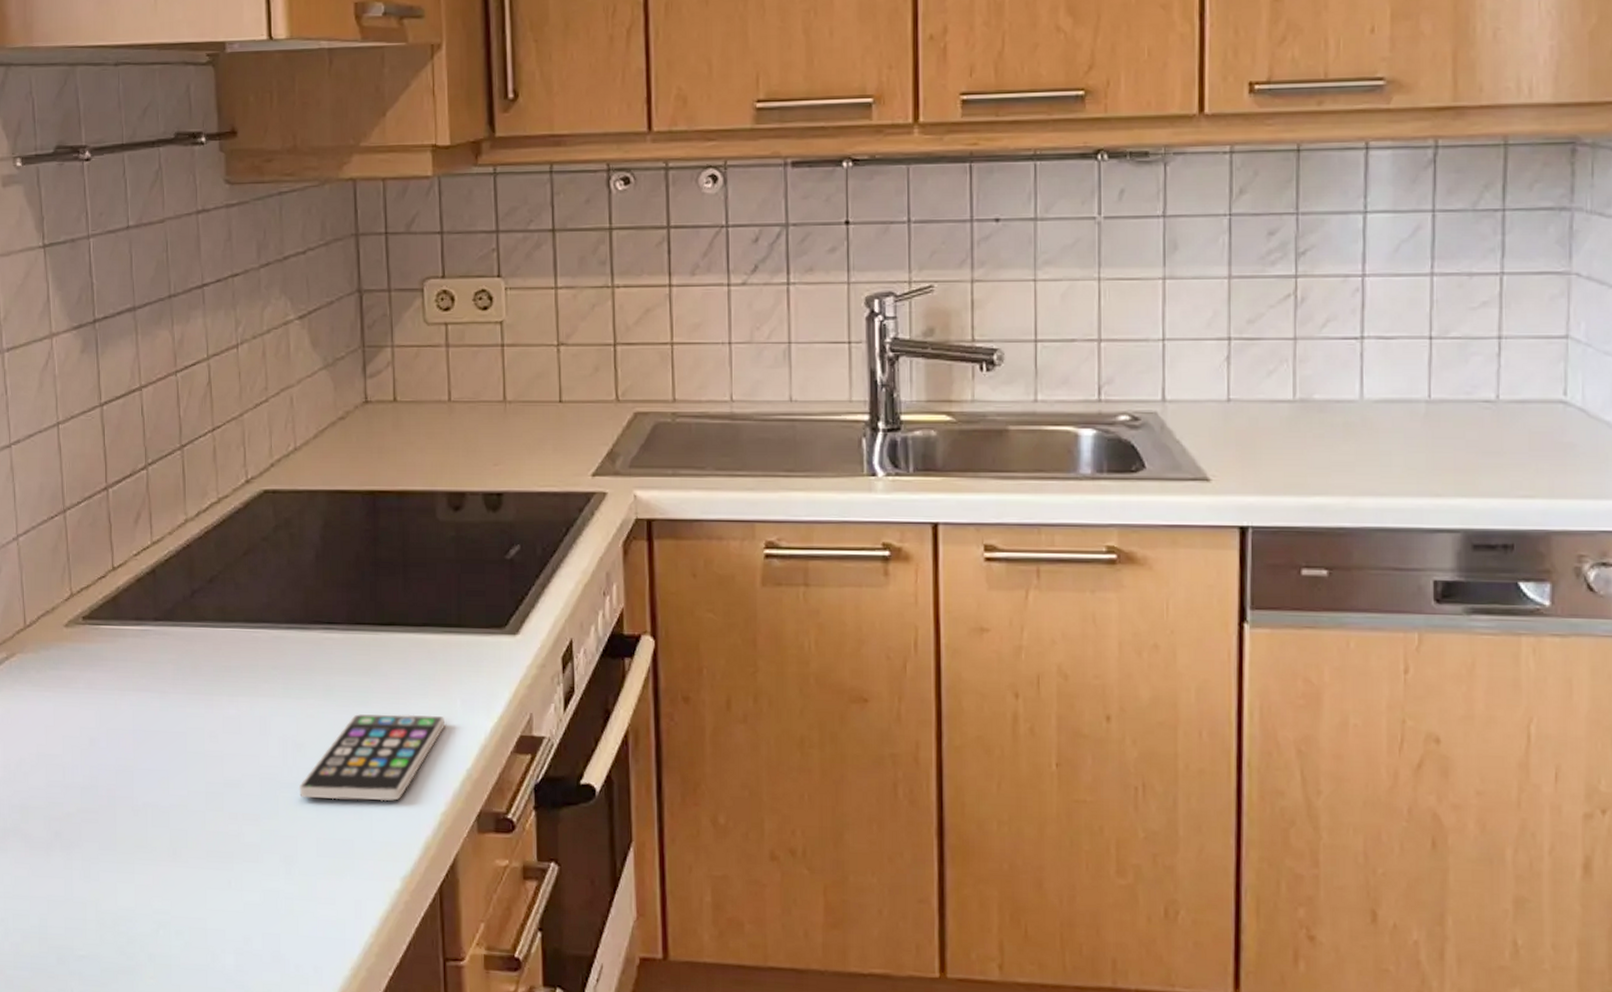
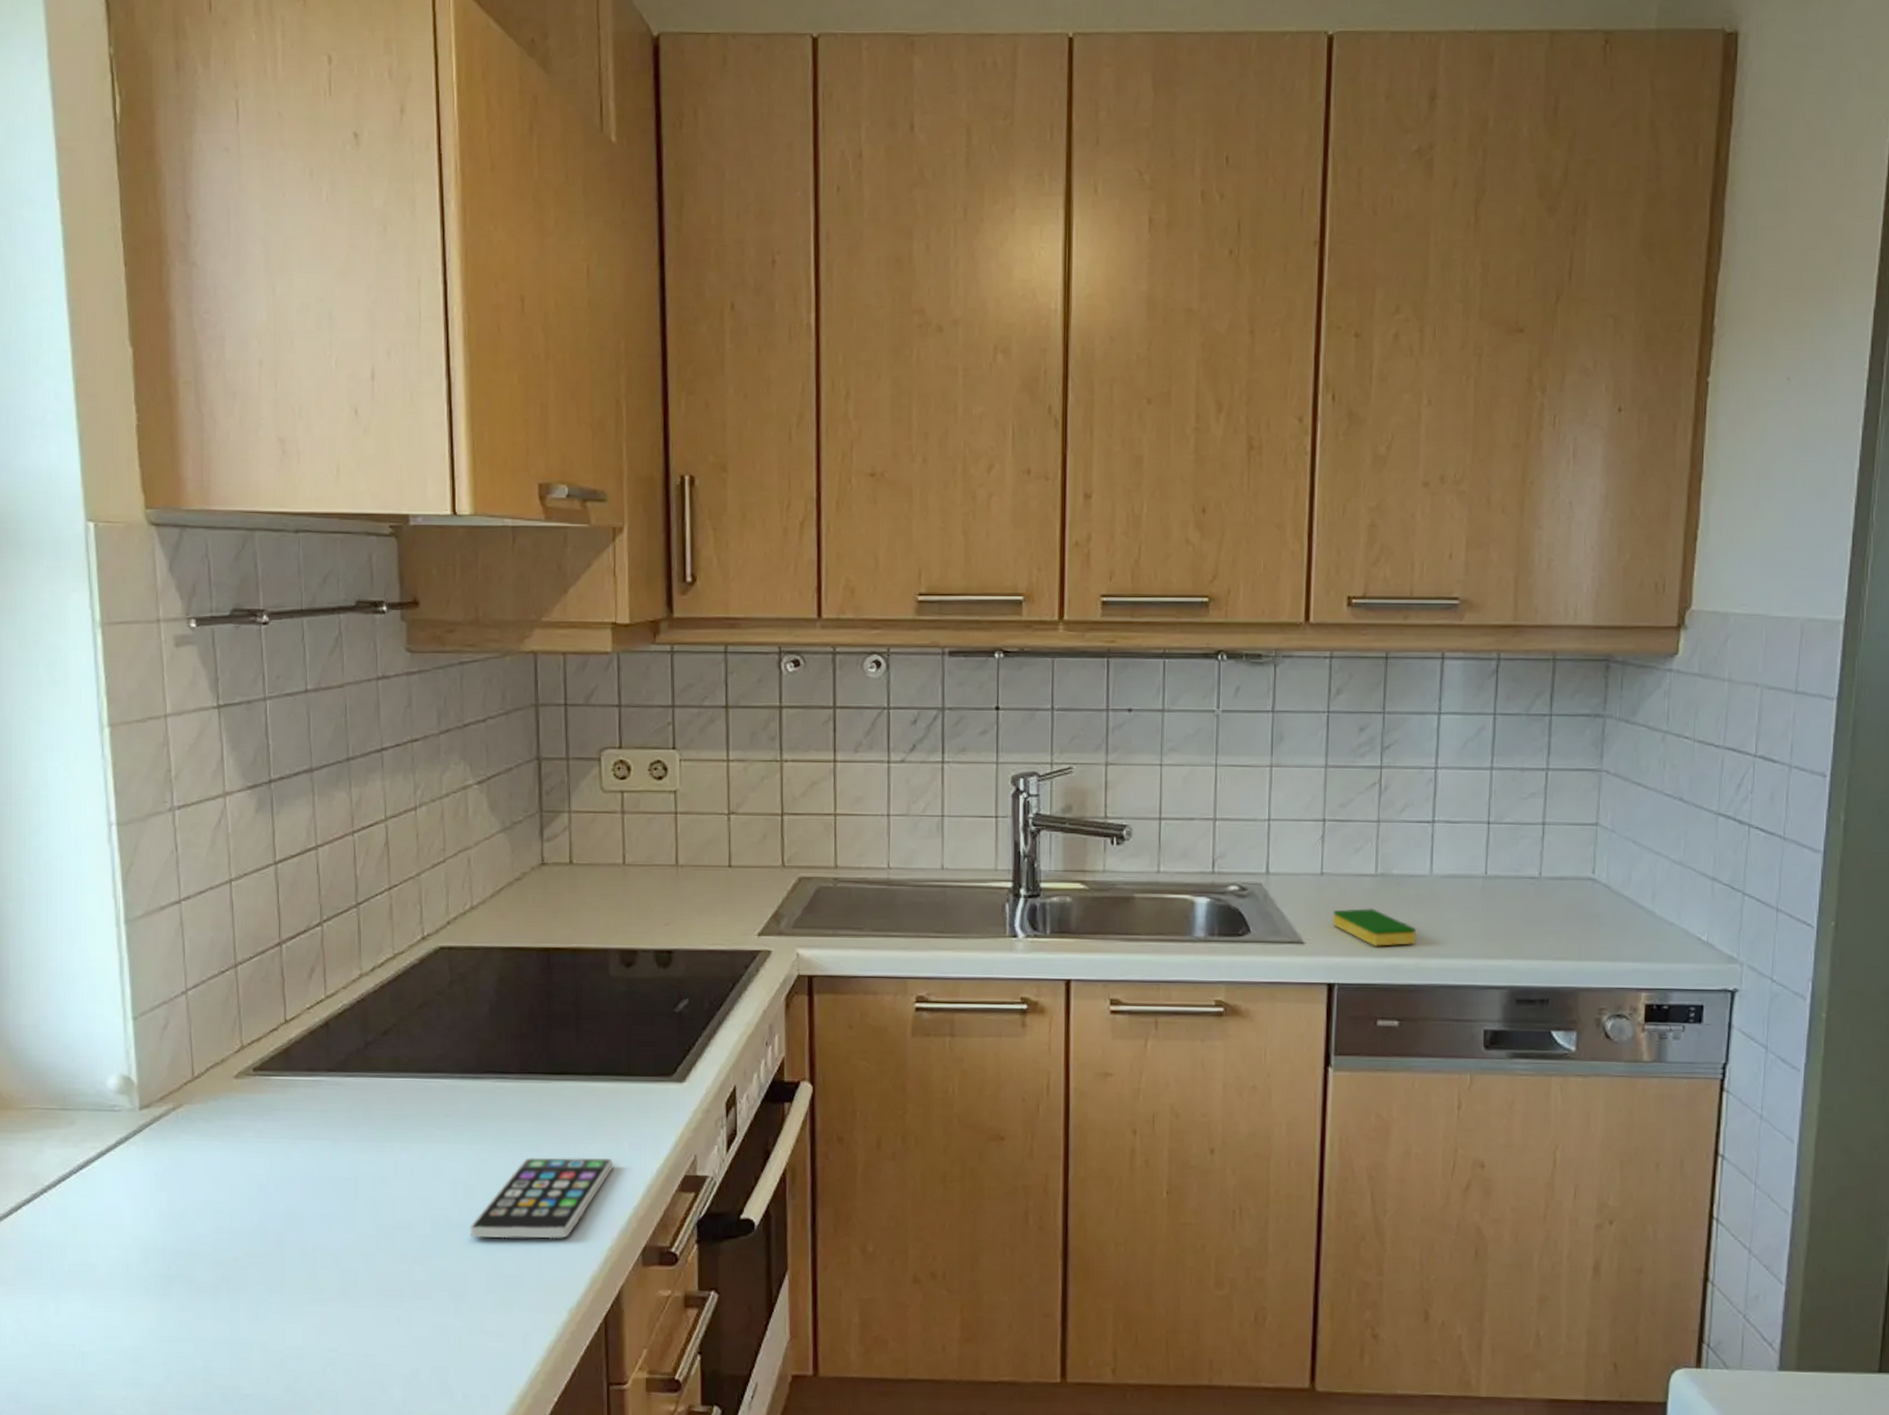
dish sponge: none [1243,438,1346,483] -> present [1332,907,1417,946]

